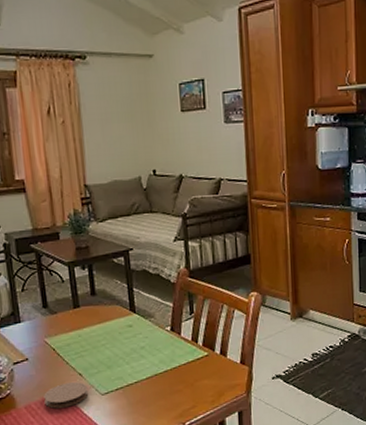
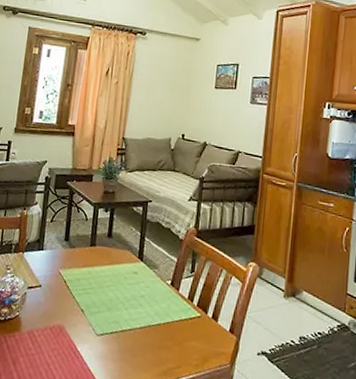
coaster: present [44,382,89,409] -> none [45,316,87,341]

